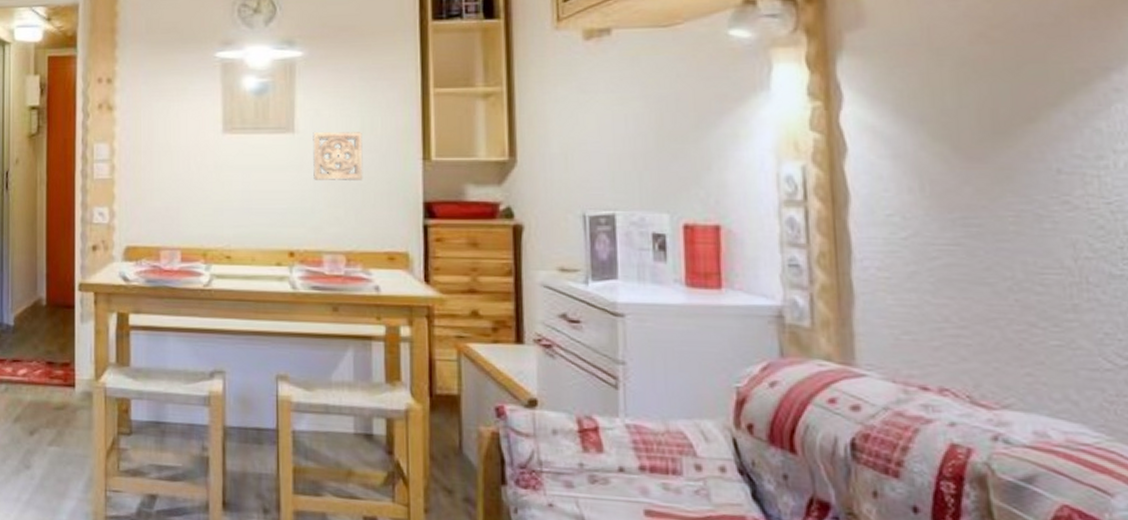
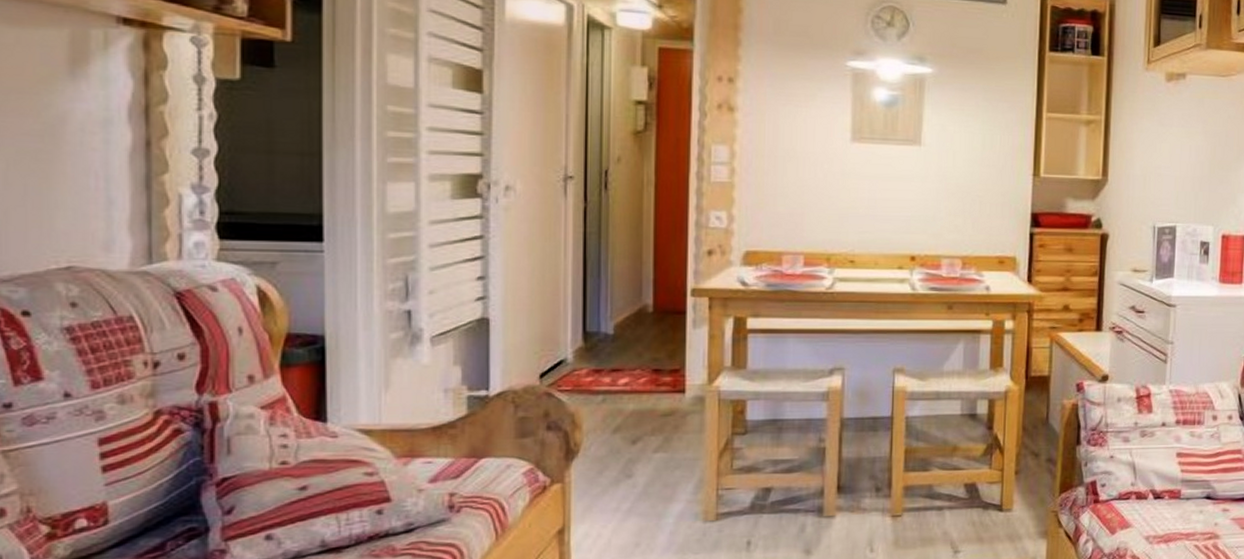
wall ornament: present [313,132,363,180] -> none [937,146,983,192]

